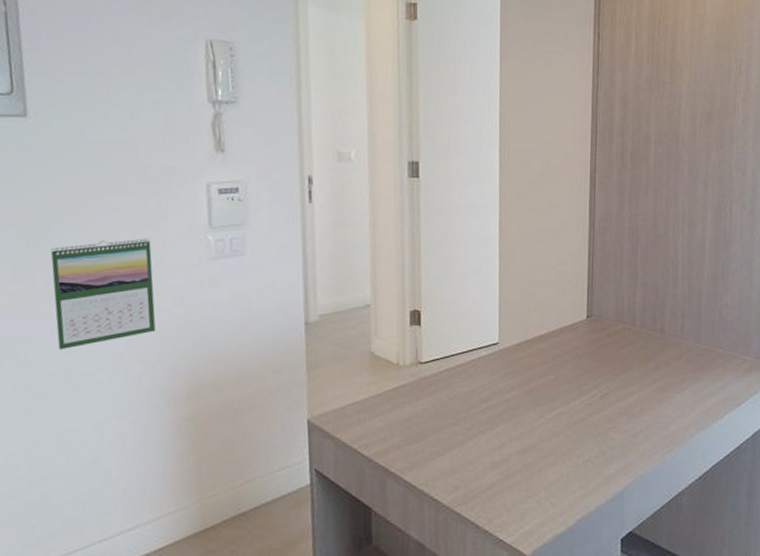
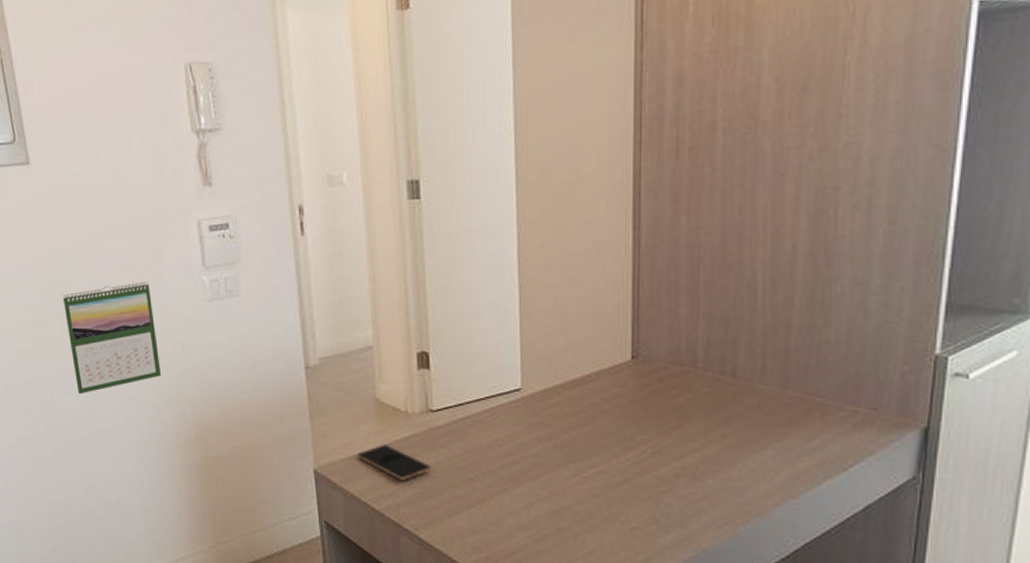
smartphone: none [350,394,419,428] -> present [357,445,432,481]

